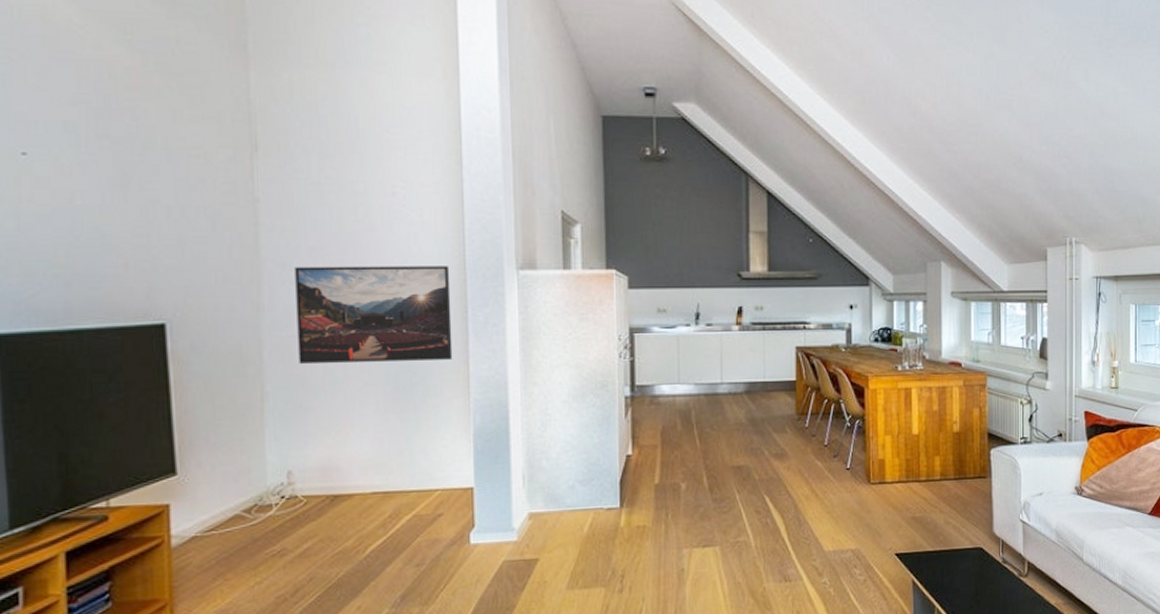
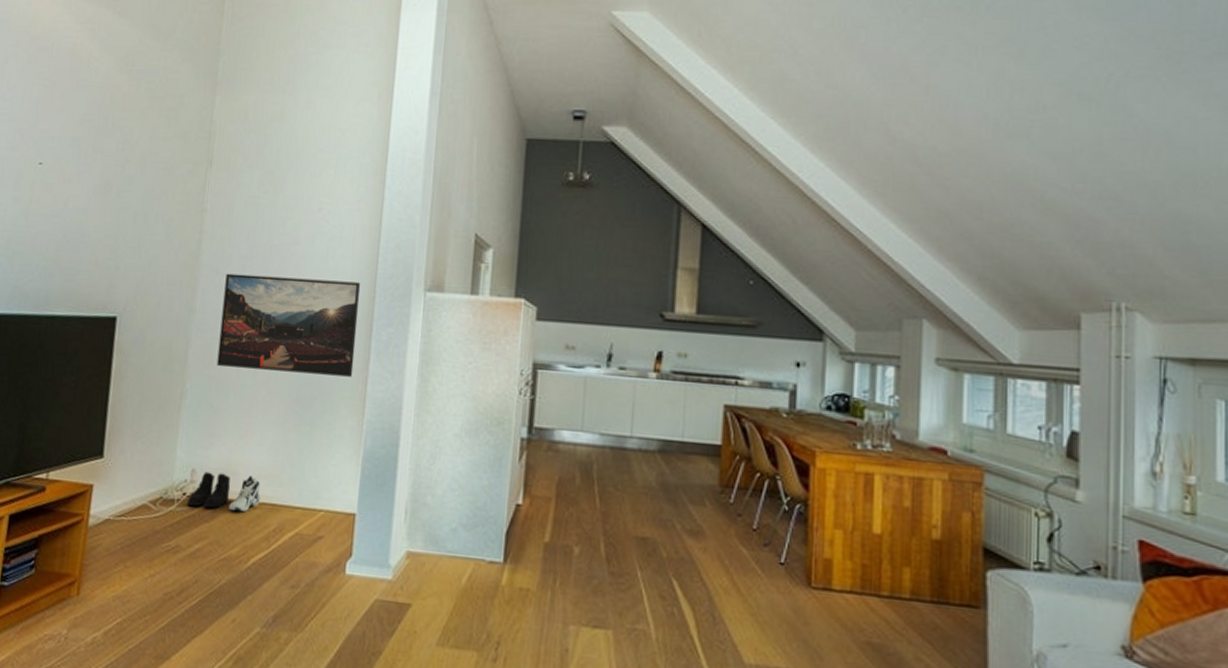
boots: none [288,470,336,509] -> present [187,471,231,509]
sneaker: none [336,467,370,506] -> present [228,475,260,512]

